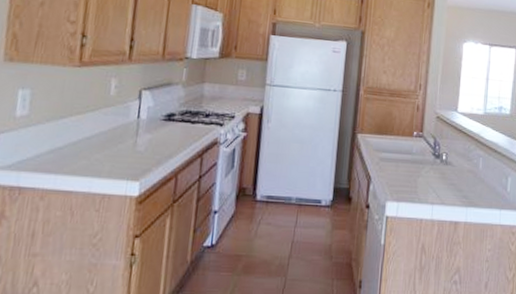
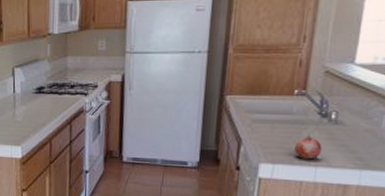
fruit: none [415,174,437,198] -> present [294,135,322,159]

